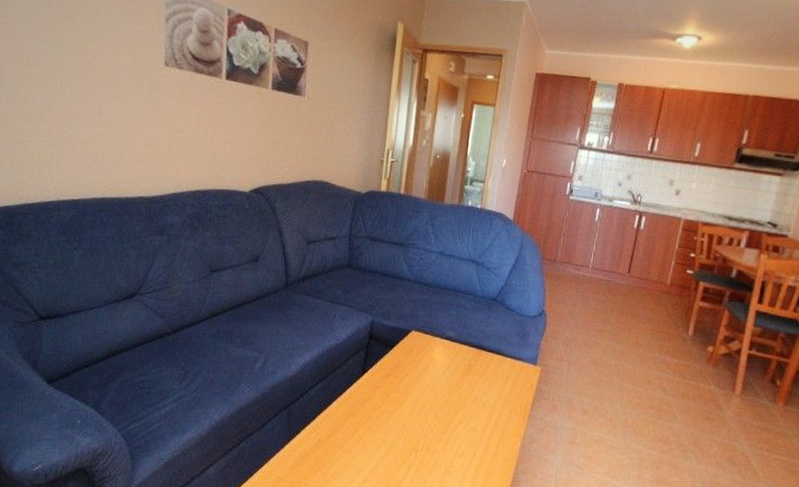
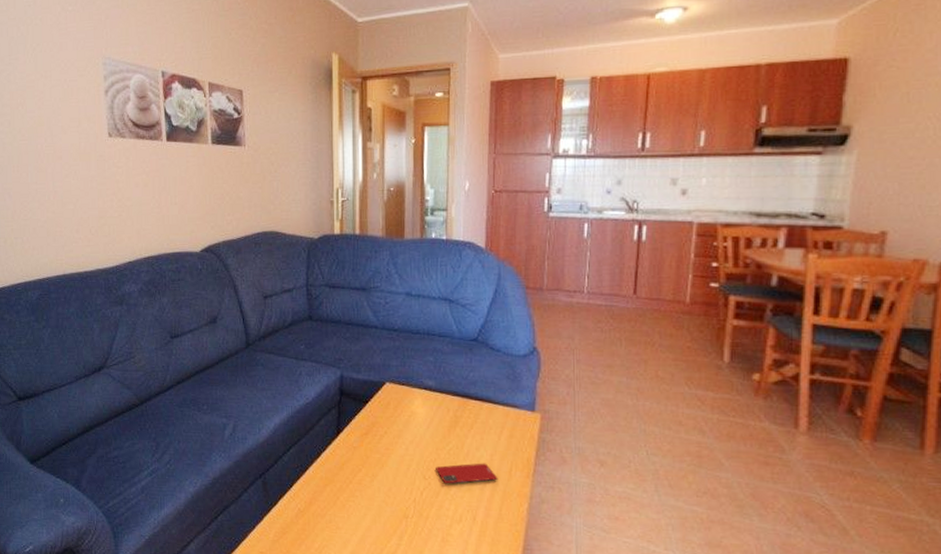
smartphone: none [447,406,499,423] -> present [436,463,498,484]

